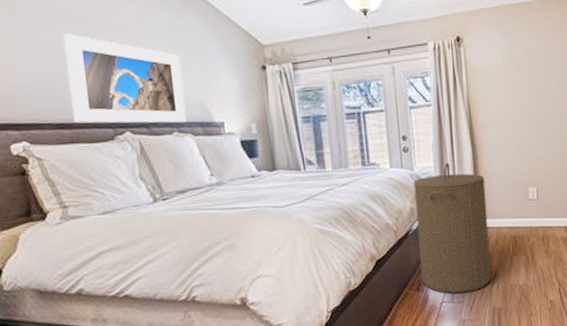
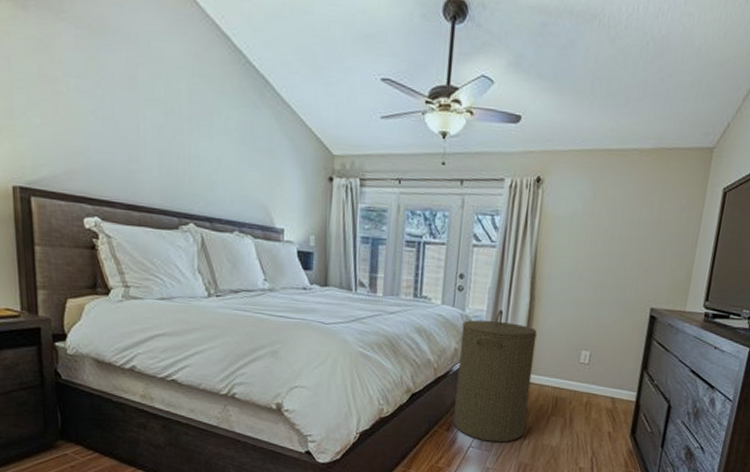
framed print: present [62,34,187,123] -> none [141,114,251,224]

